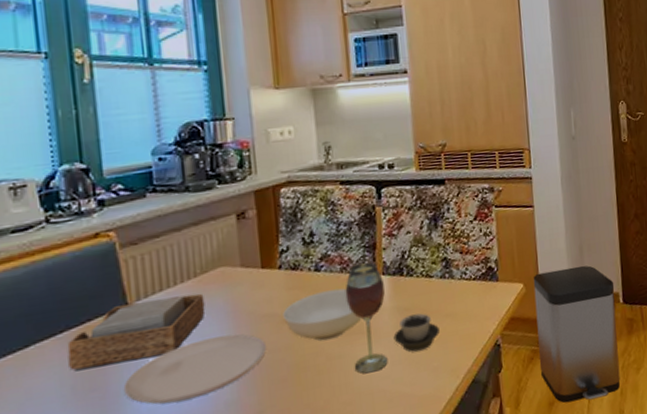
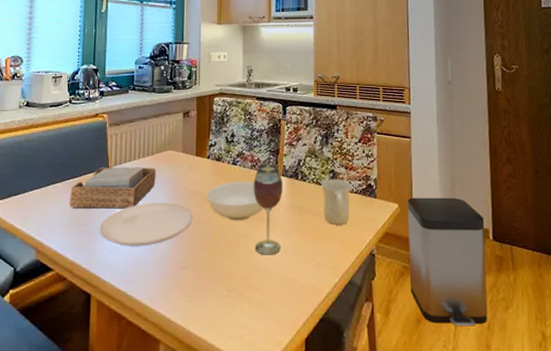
cup: present [393,313,440,352] -> none [287,214,324,245]
mug: none [432,266,469,321] -> present [321,179,351,225]

